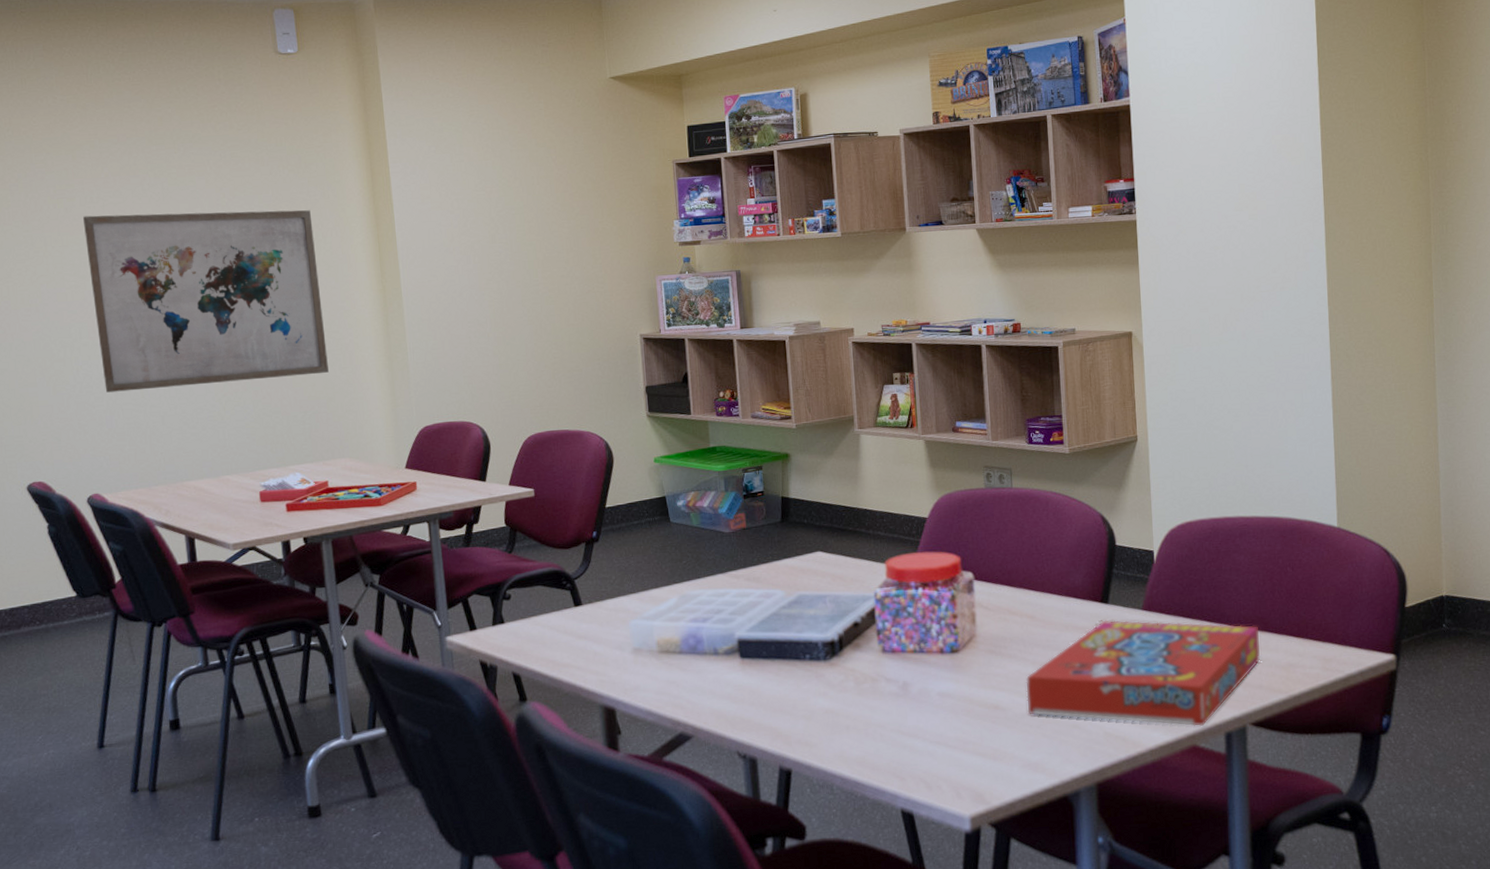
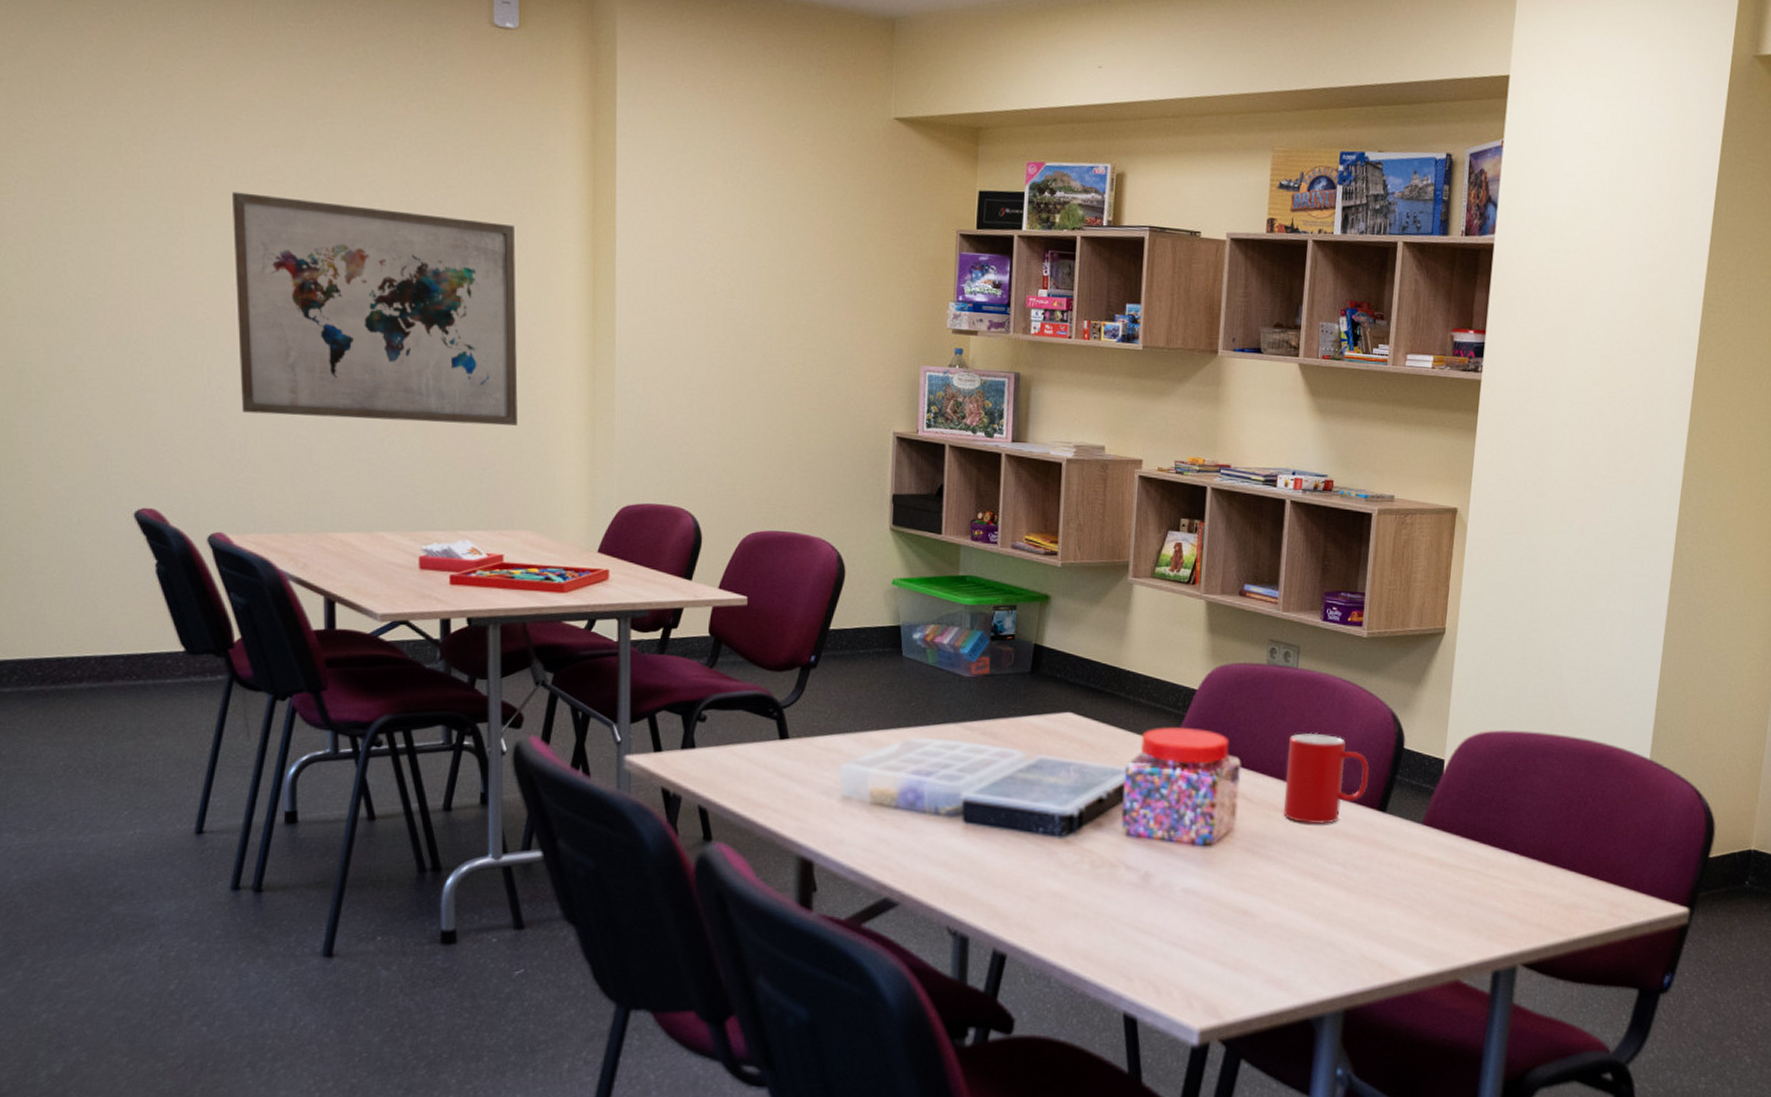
cup: none [1014,542,1089,623] -> present [1283,733,1370,824]
snack box: present [1026,620,1260,726] -> none [1280,830,1546,960]

